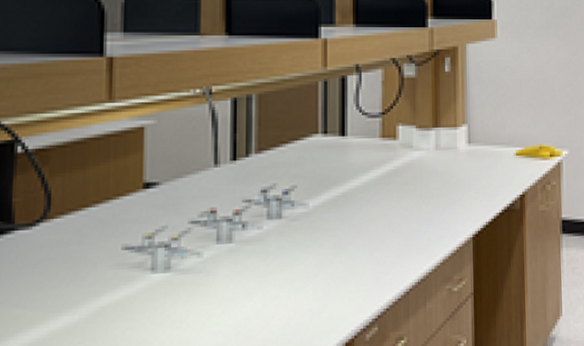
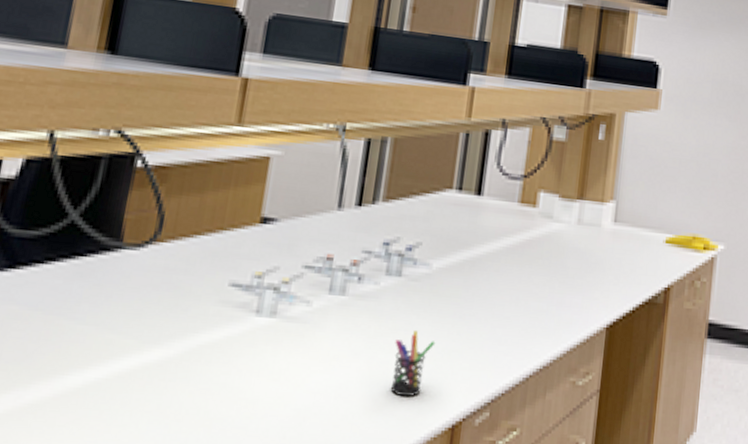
pen holder: none [284,264,321,325] -> present [390,329,436,397]

